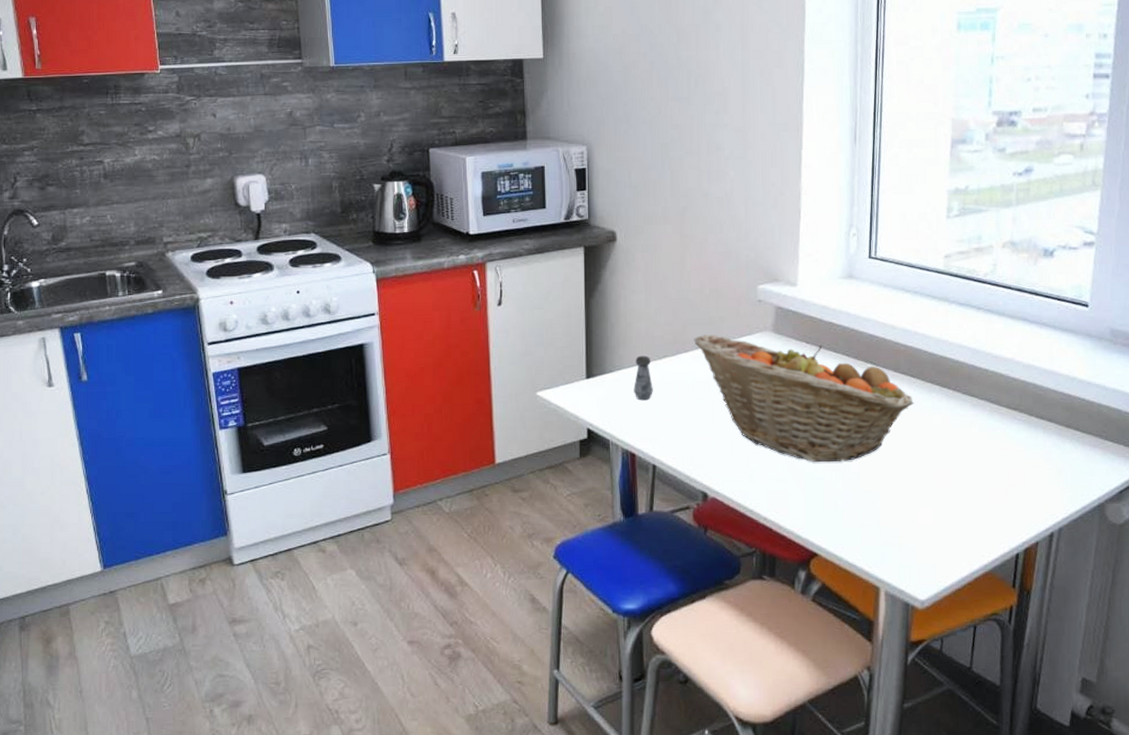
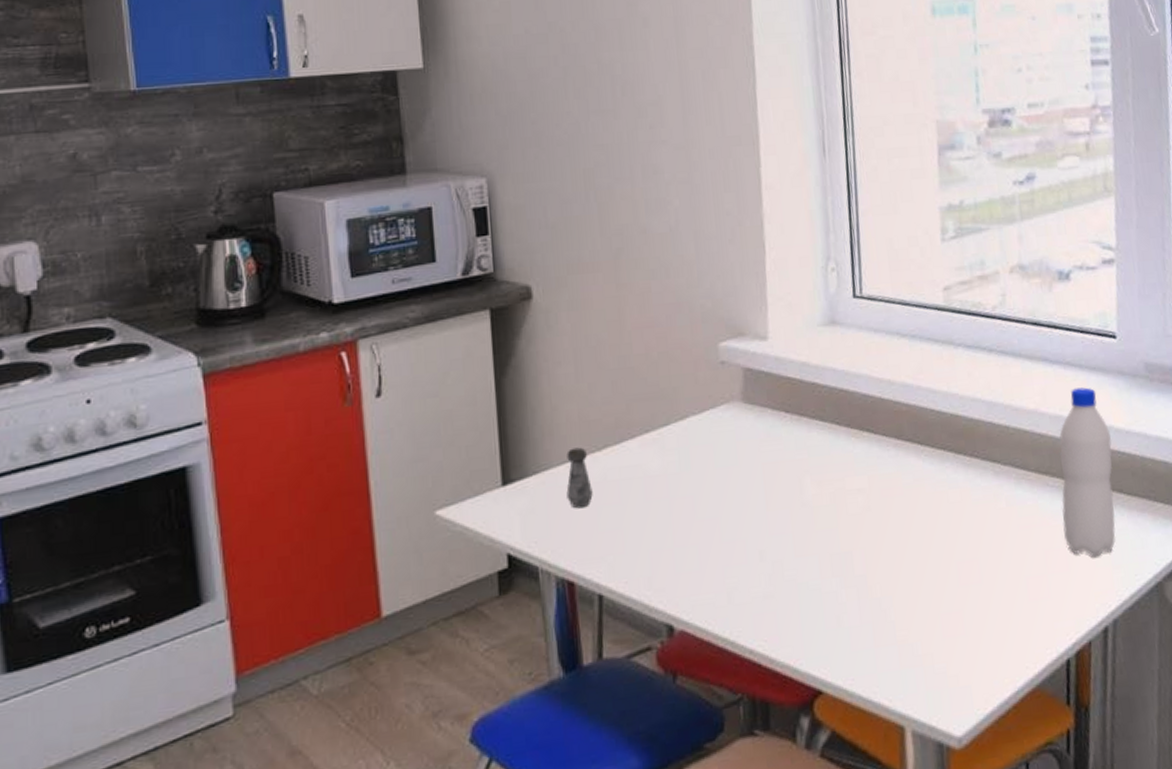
fruit basket: present [694,335,915,462] -> none [641,411,926,568]
water bottle: none [1025,344,1074,478] -> present [1059,387,1116,557]

